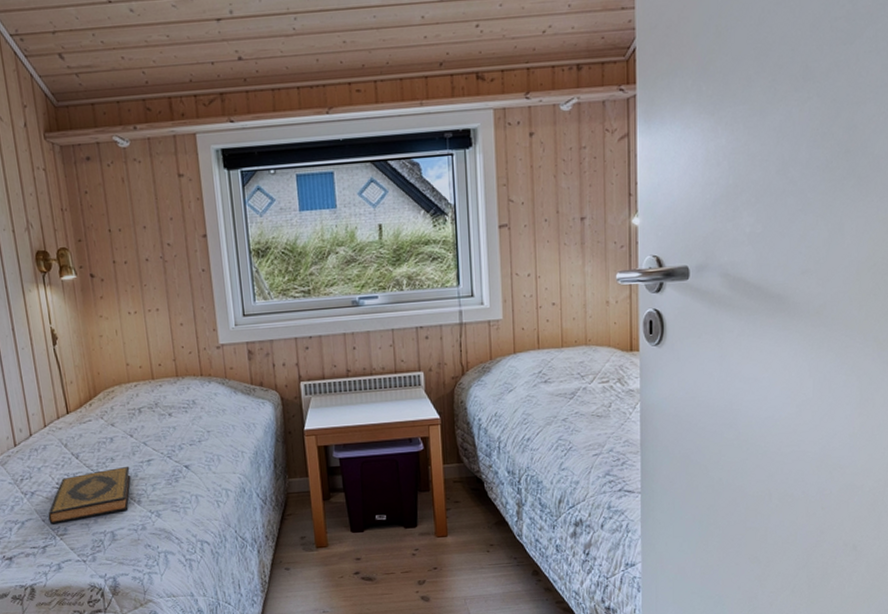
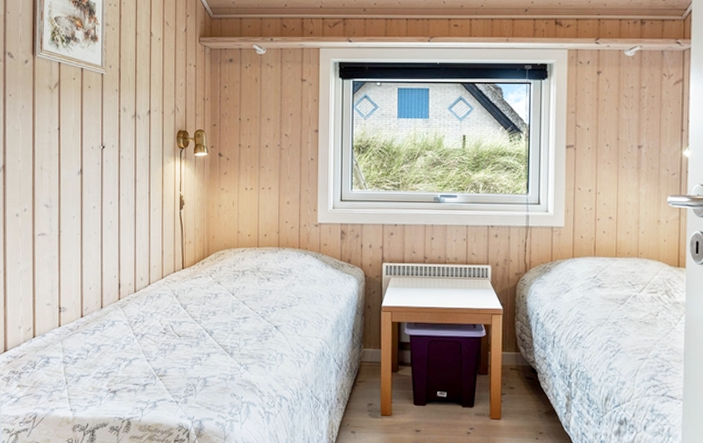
hardback book: present [48,466,131,525] -> none [152,320,228,365]

